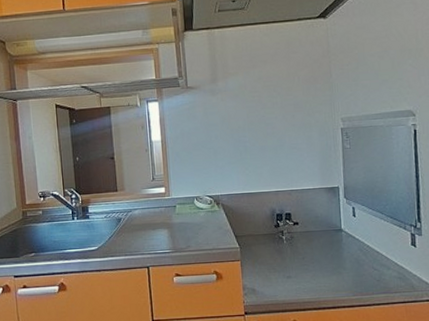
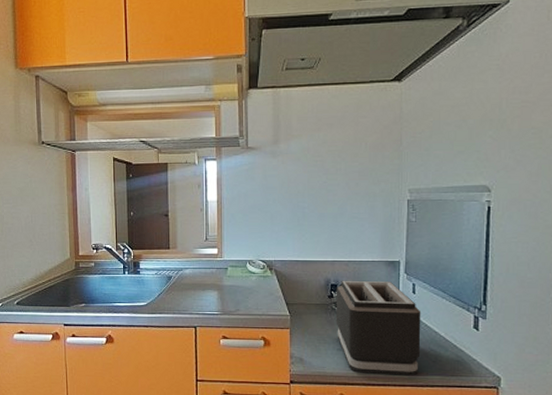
toaster: none [281,207,364,299] -> present [336,280,421,376]

